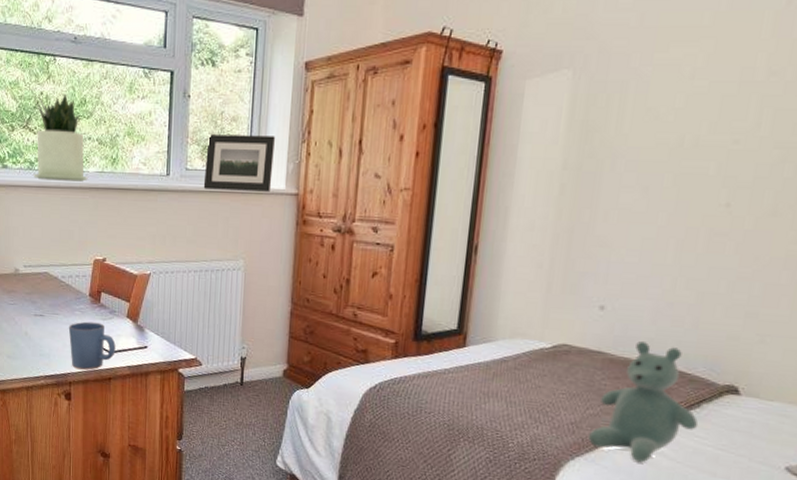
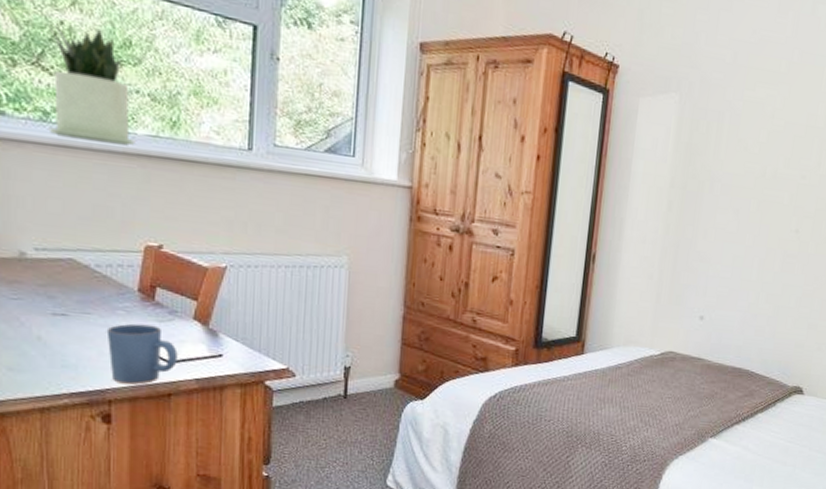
picture frame: present [203,134,276,192] -> none [297,108,386,182]
stuffed bear: present [587,340,699,462] -> none [689,348,774,457]

